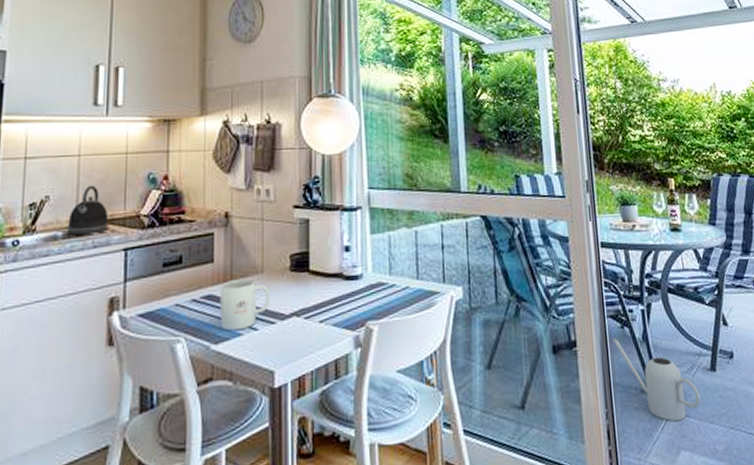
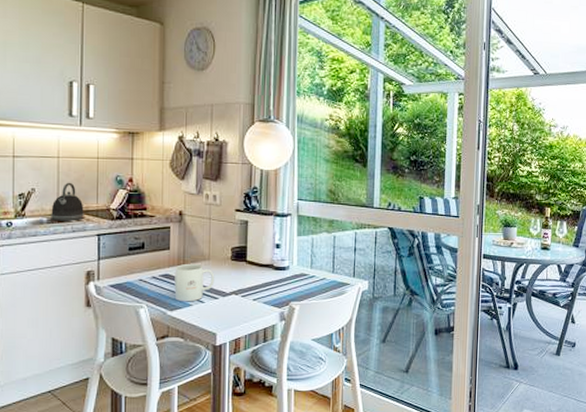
watering can: present [613,338,700,422] -> none [483,327,544,389]

